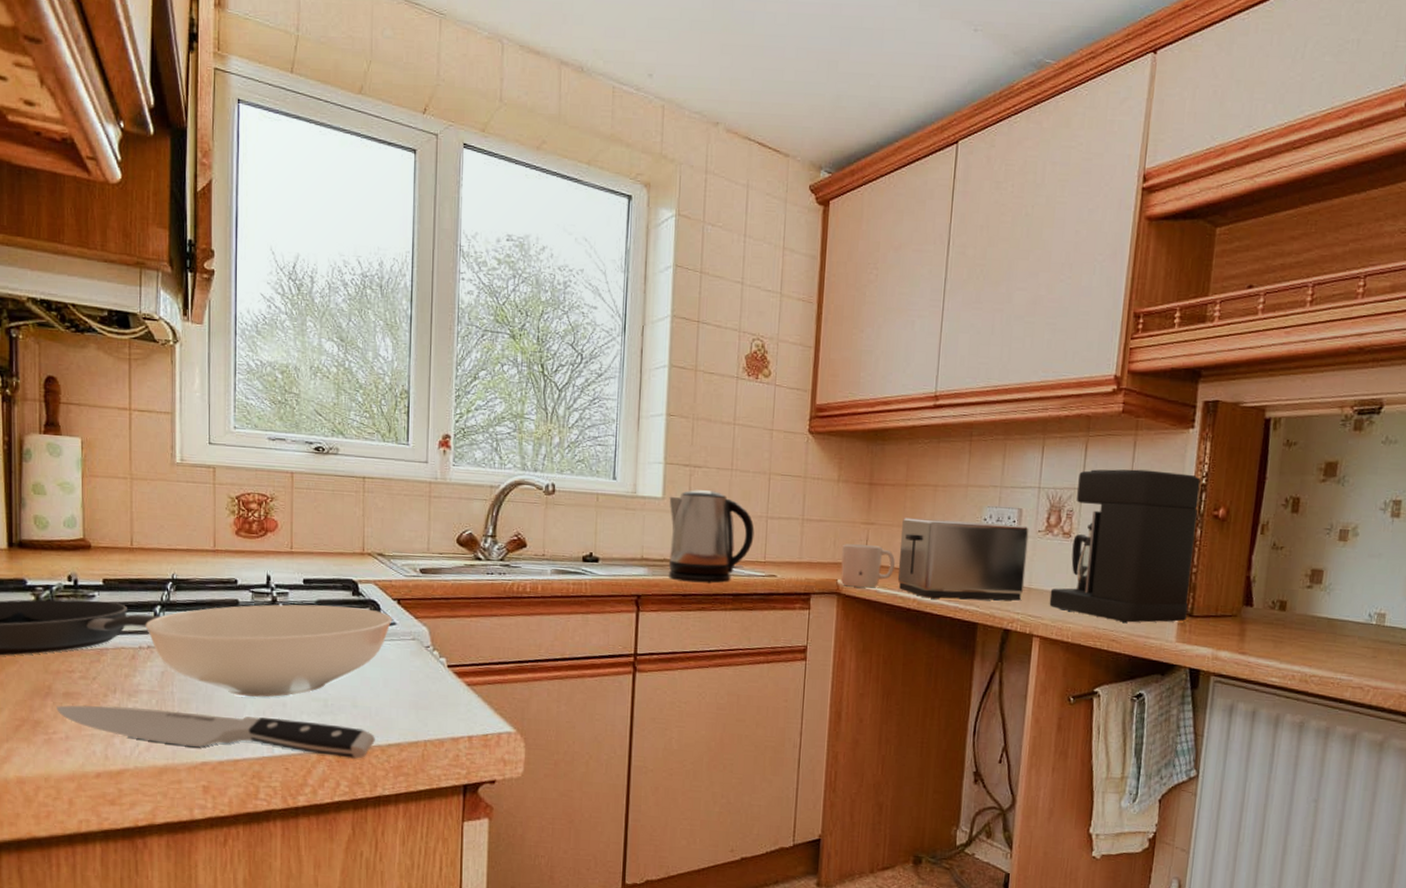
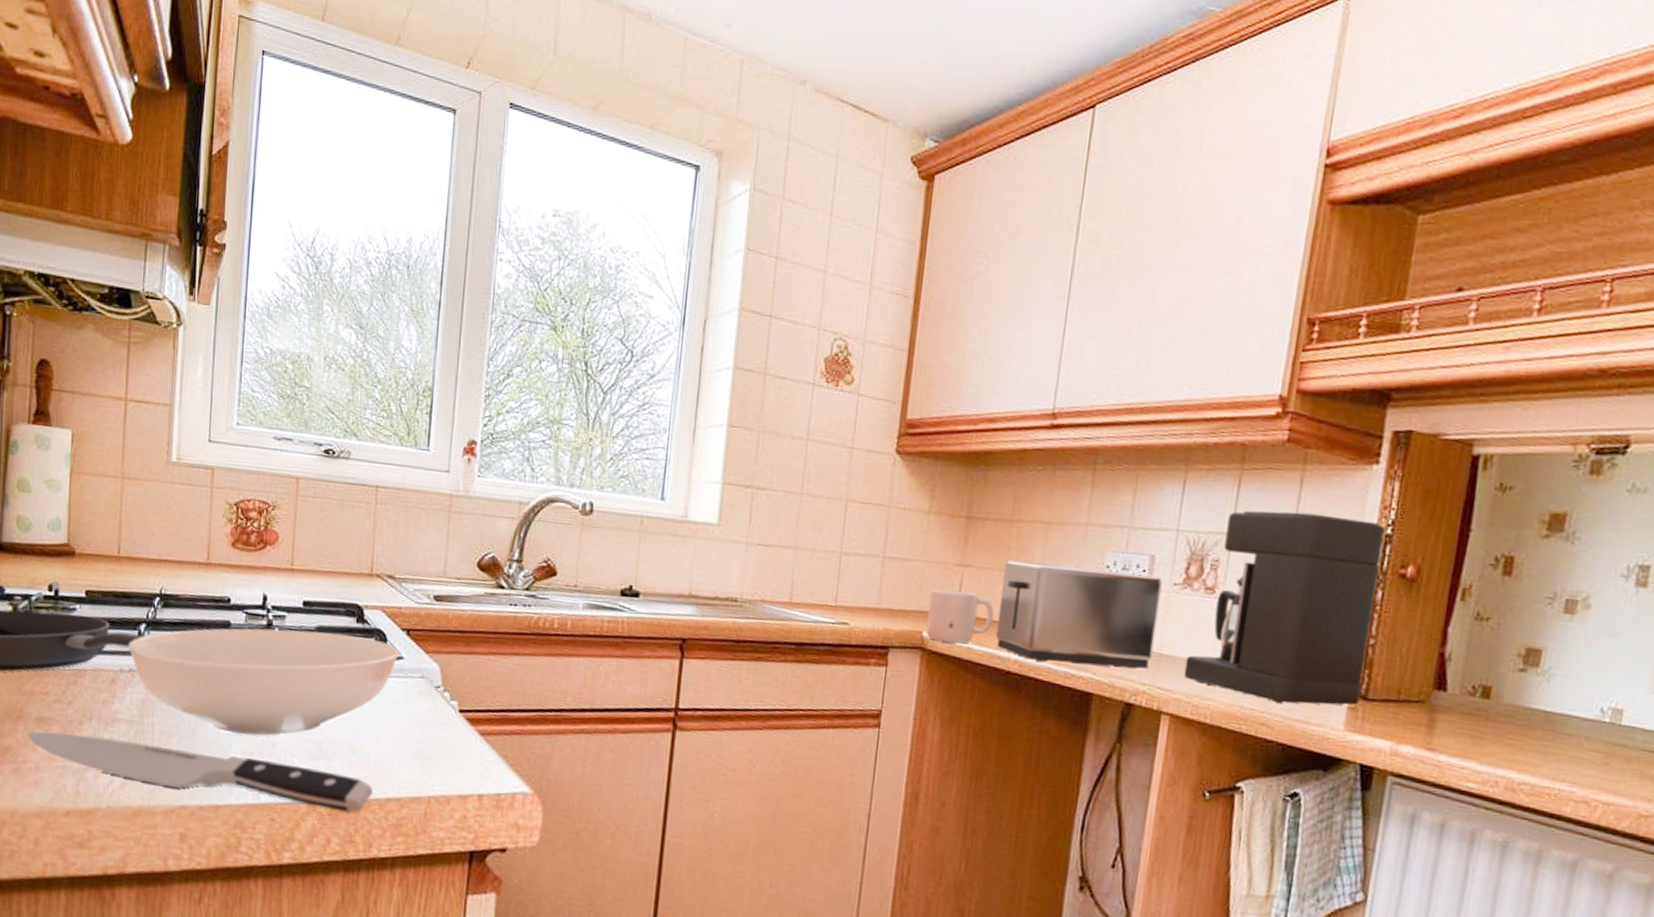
kettle: present [668,489,755,585] -> none [719,516,825,630]

